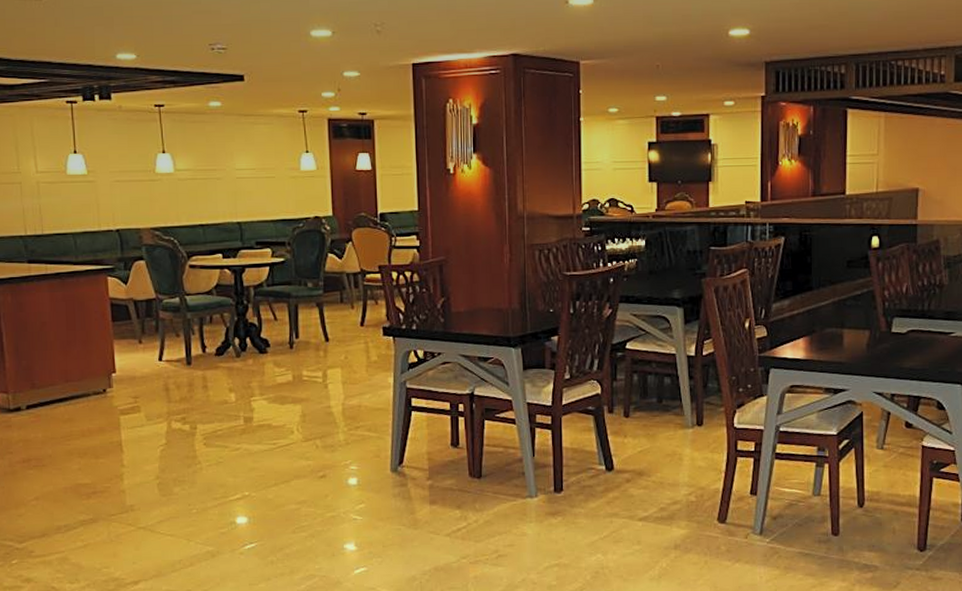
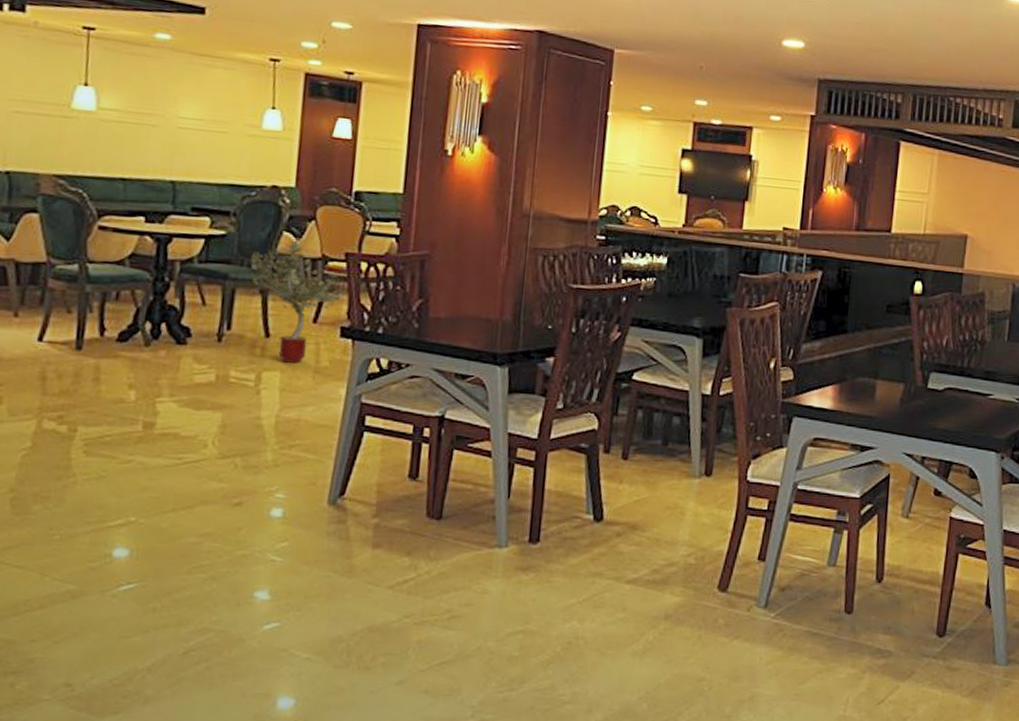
potted tree: none [306,257,381,360] -> present [250,237,343,363]

